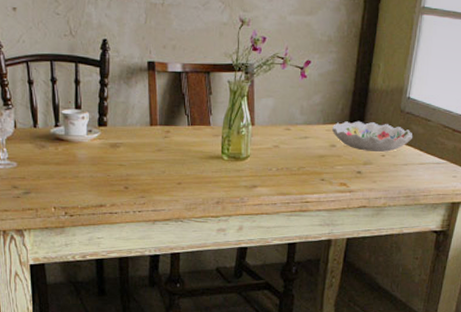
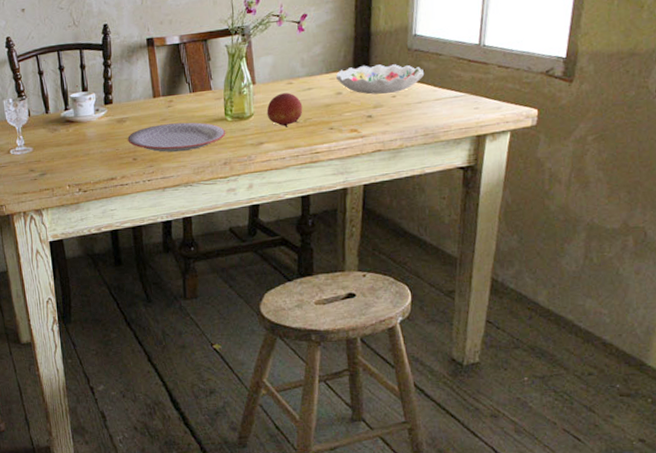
plate: none [120,155,221,186] -> present [128,122,226,152]
fruit: none [263,138,298,173] -> present [266,93,303,128]

